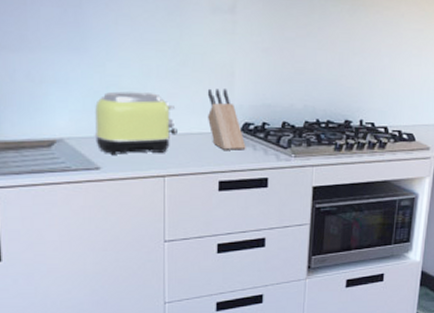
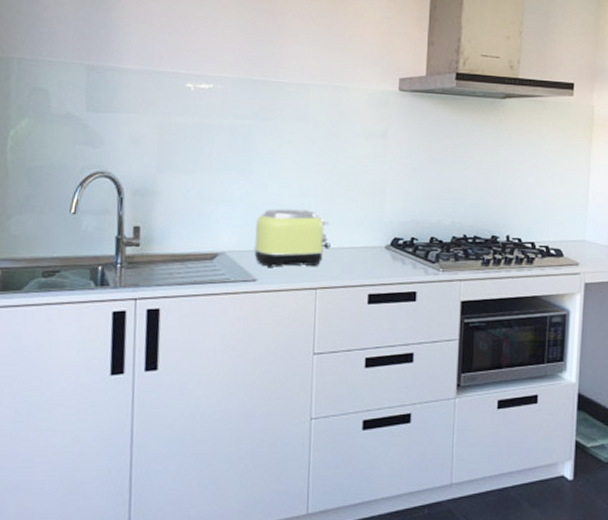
knife block: present [207,88,246,150] -> none [358,205,395,264]

